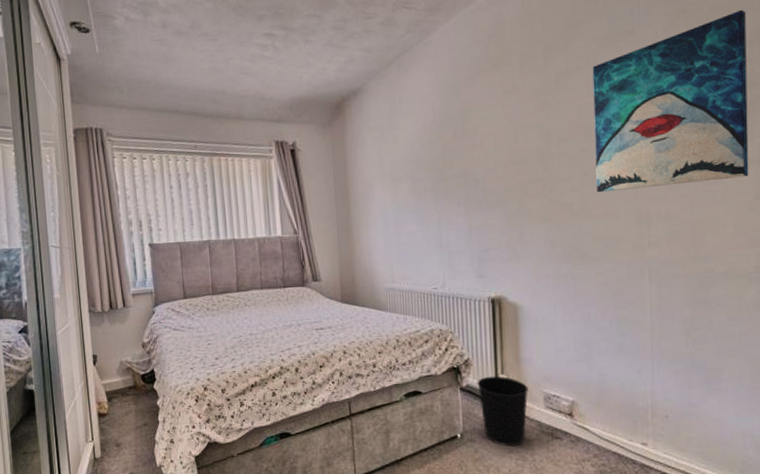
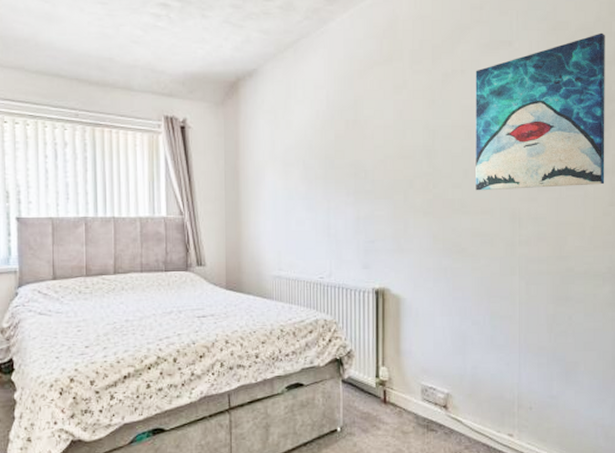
wastebasket: present [477,376,528,446] -> none [358,368,407,440]

